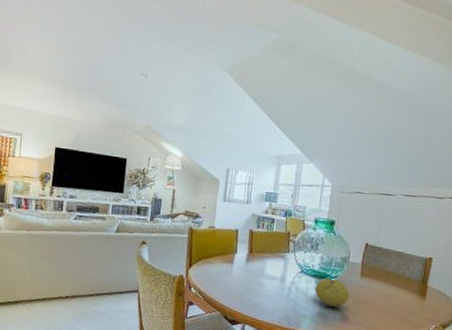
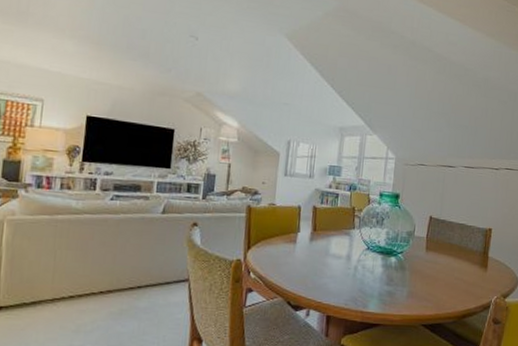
fruit: present [315,278,350,307] -> none [381,254,416,284]

